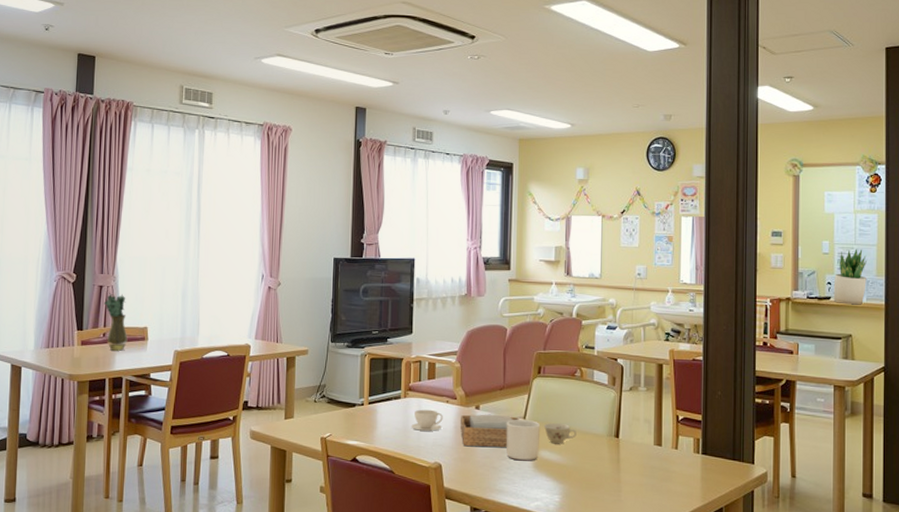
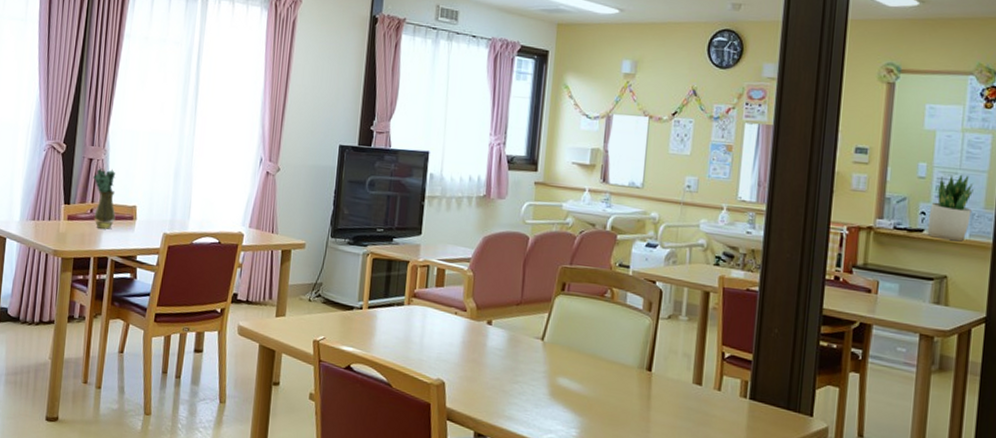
teacup: present [411,409,443,431] -> none [413,319,450,345]
napkin holder: present [460,414,519,448] -> none [468,329,537,370]
mug: present [506,419,541,461] -> none [519,339,561,388]
teacup: present [543,422,577,444] -> none [563,347,602,372]

